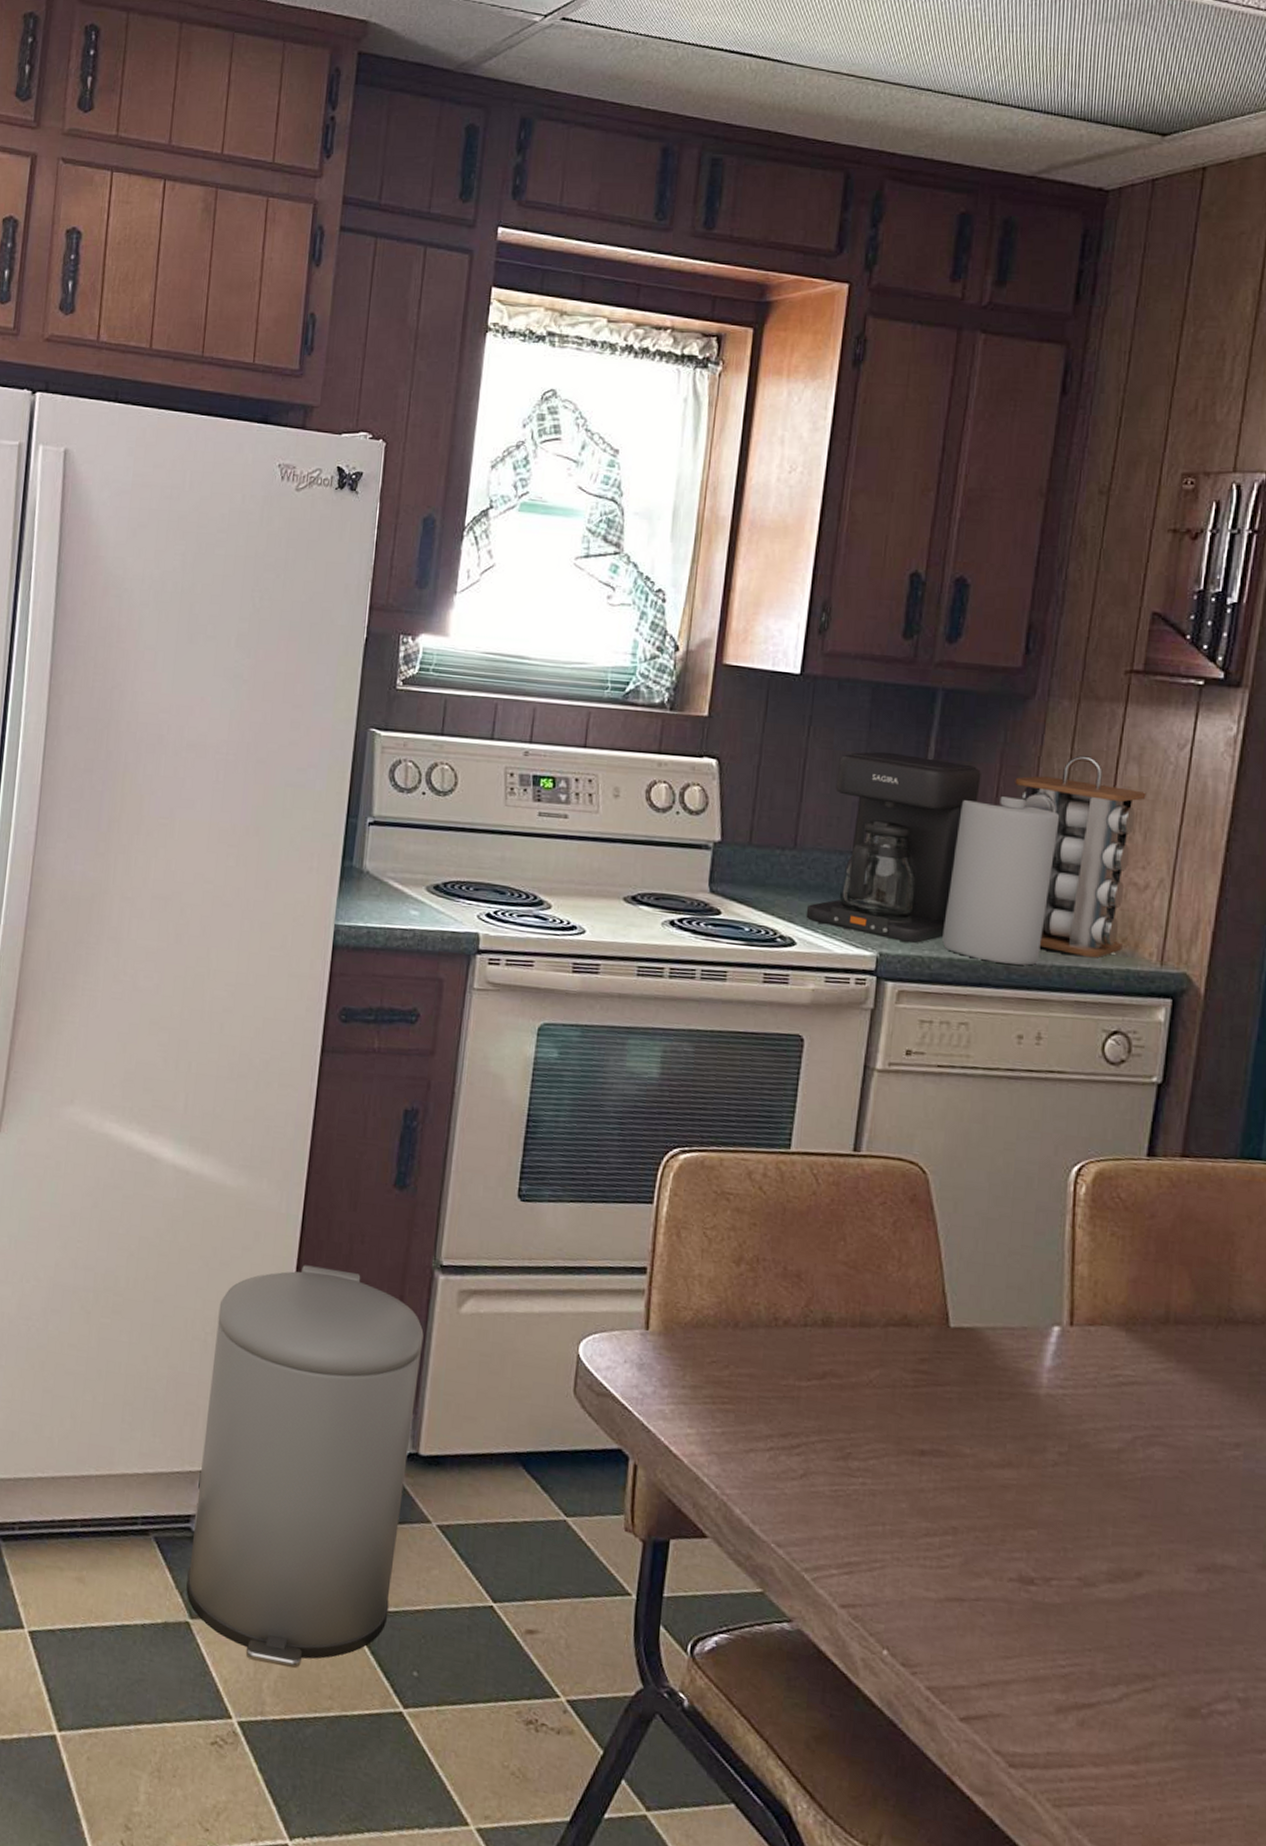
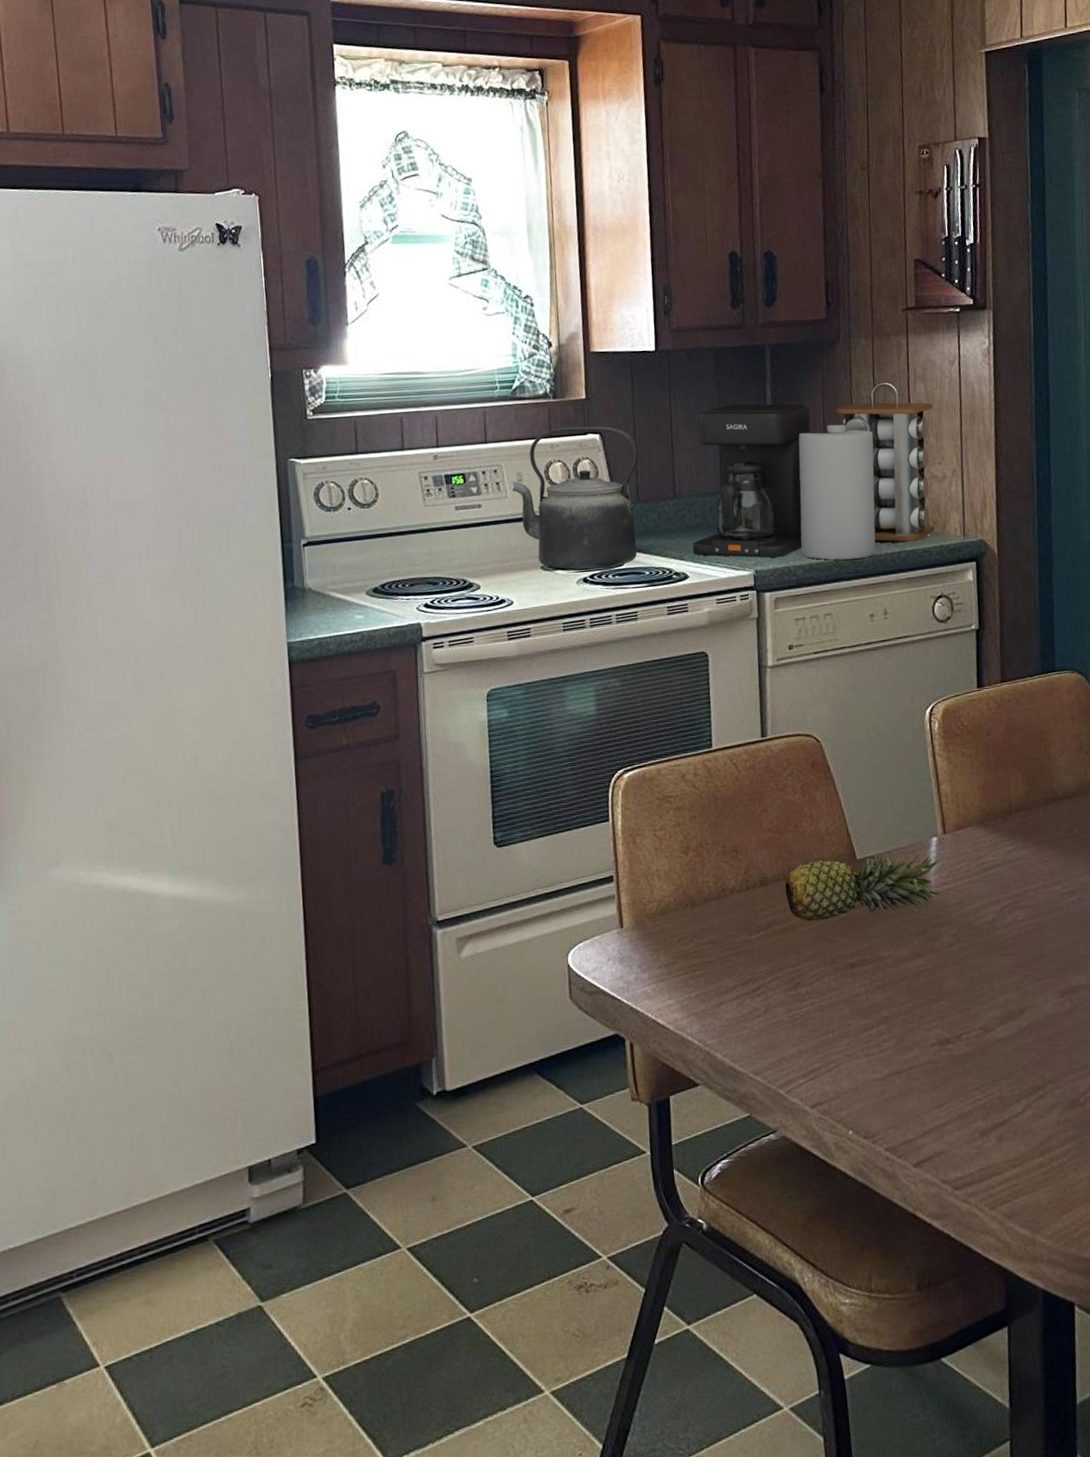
pedal bin: present [186,1265,424,1669] -> none [238,949,443,1320]
kettle: none [606,744,761,915] -> present [512,426,639,570]
fruit: none [852,1313,1063,1417] -> present [784,848,943,922]

